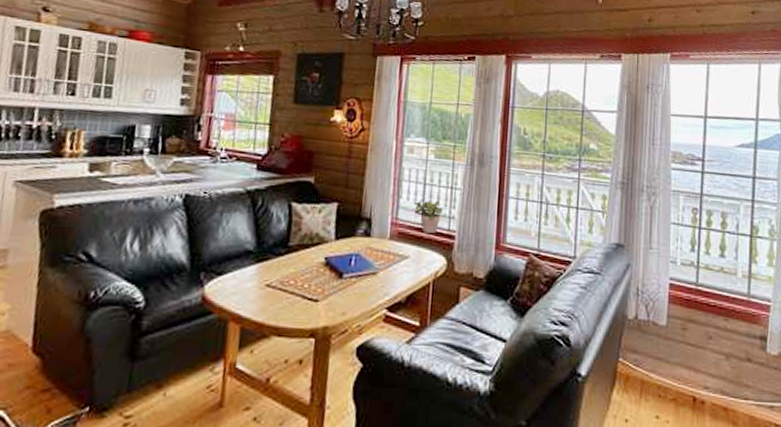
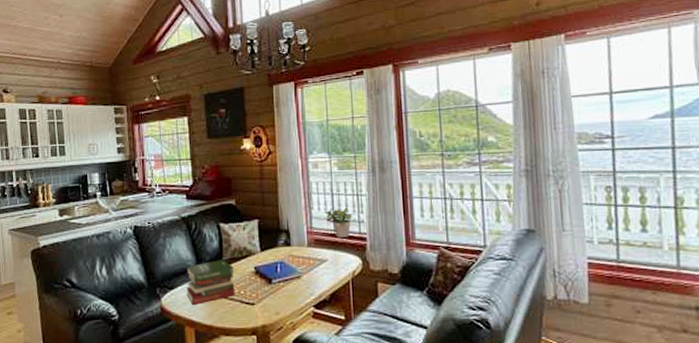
books: none [237,244,301,297] -> present [186,259,235,305]

